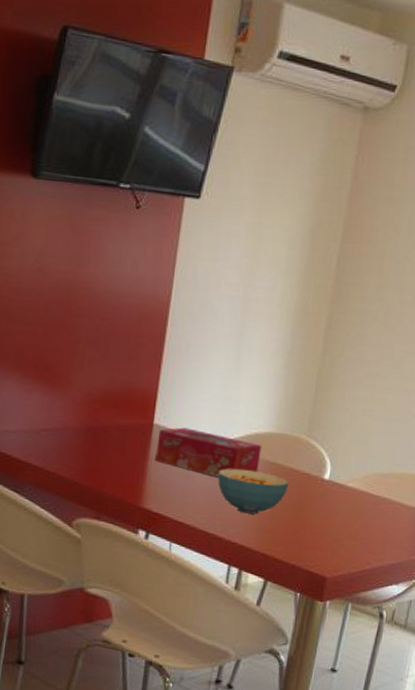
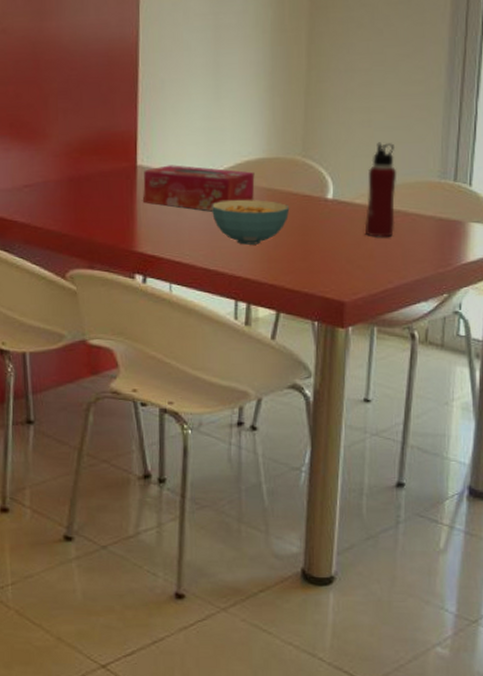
water bottle: none [353,432,389,522] -> present [364,142,397,237]

